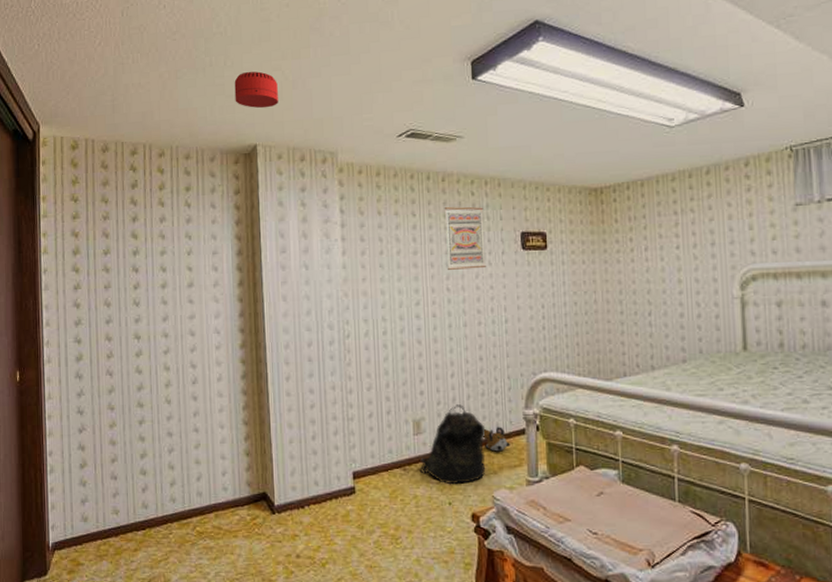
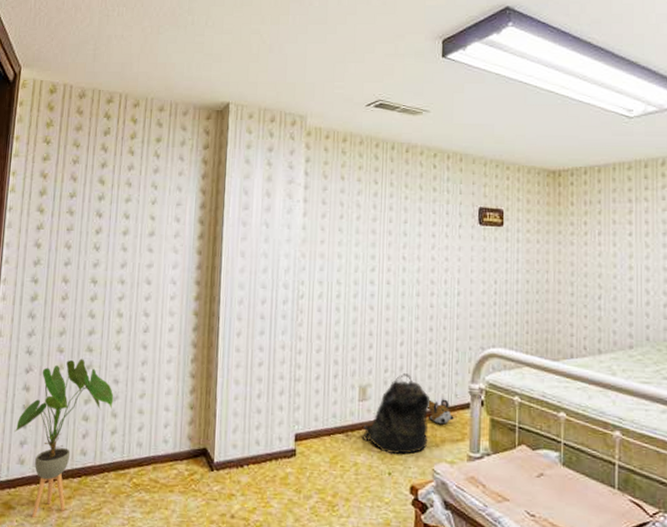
house plant: none [74,414,169,573] -> present [14,359,114,519]
smoke detector: present [234,71,278,109] -> none [212,33,255,69]
wall art: present [444,206,486,270] -> none [405,178,444,240]

